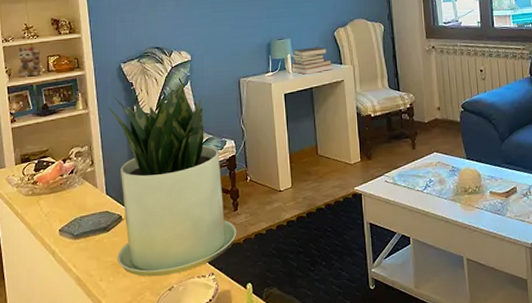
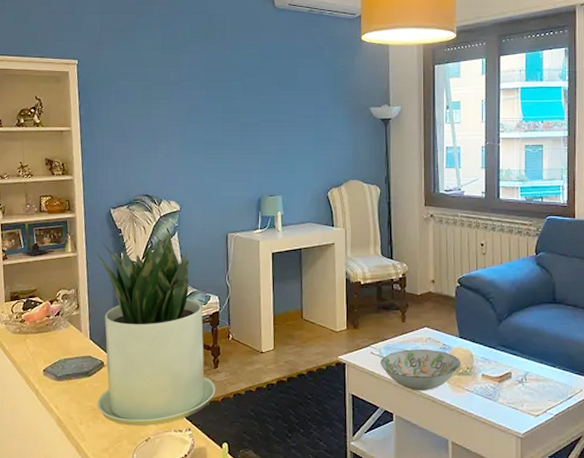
decorative figurine: present [17,46,42,78] -> none [11,185,34,216]
books: present [291,47,333,75] -> none [281,206,324,234]
decorative bowl: none [395,173,471,214] -> present [381,349,462,391]

